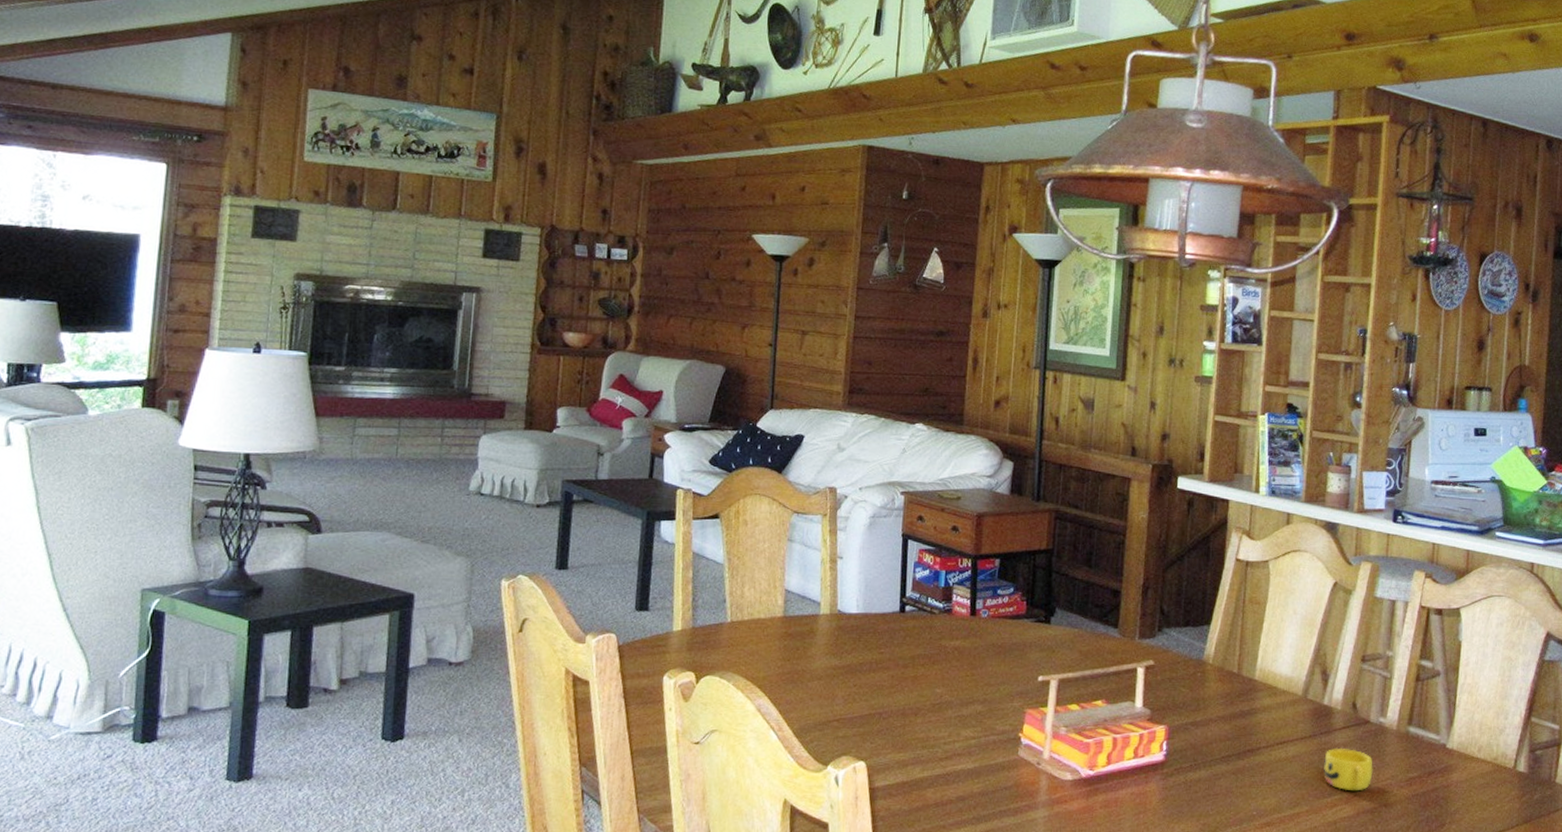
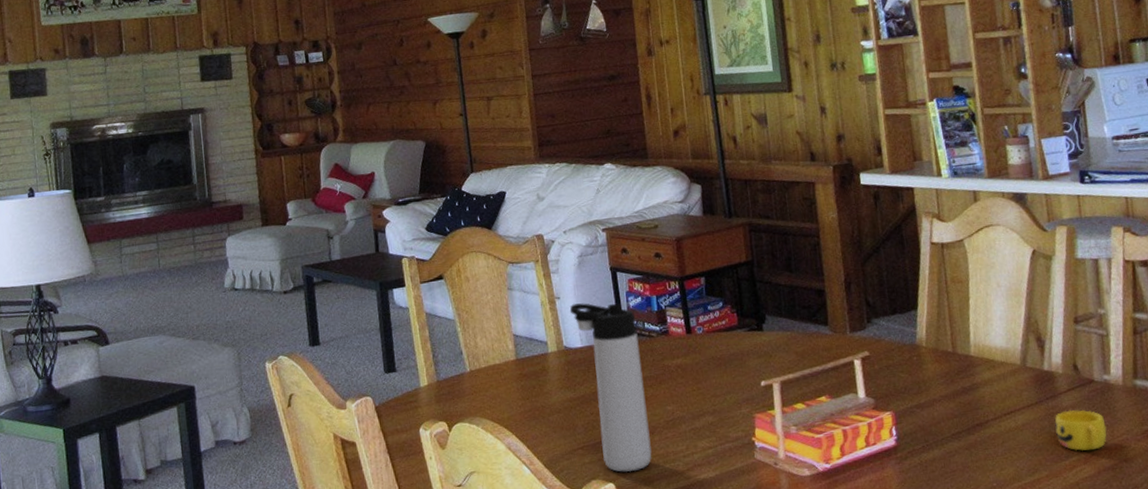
thermos bottle: none [850,567,919,753] -> present [569,303,652,473]

